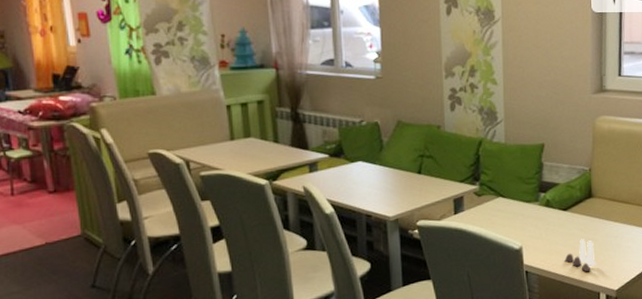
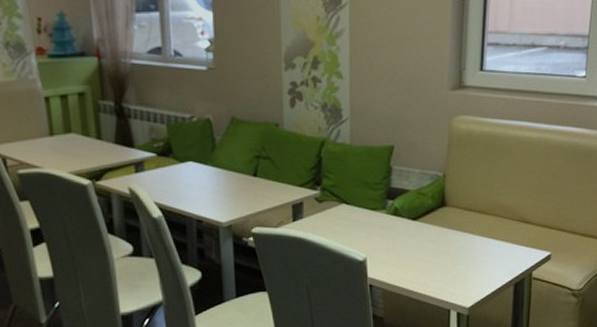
salt and pepper shaker set: present [564,239,596,272] -> none [412,251,447,288]

